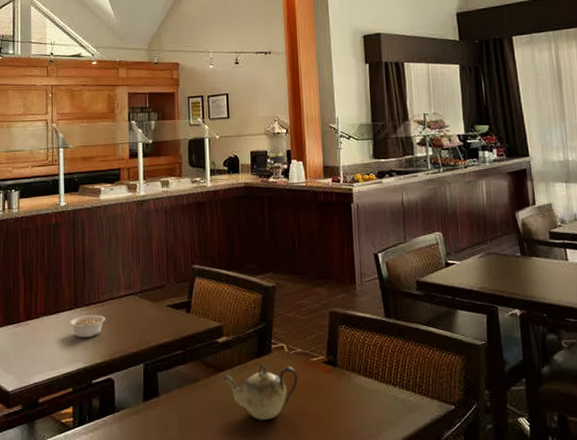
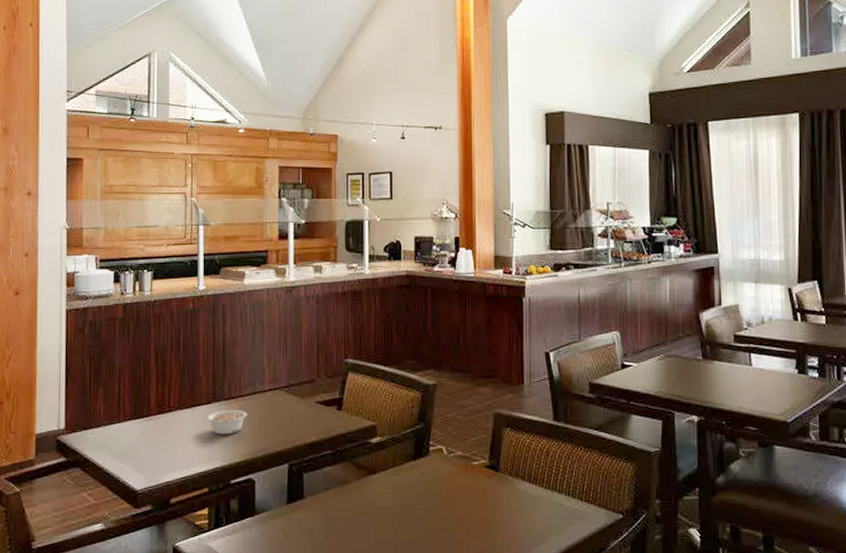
teapot: present [221,364,298,420] -> none [373,467,456,526]

